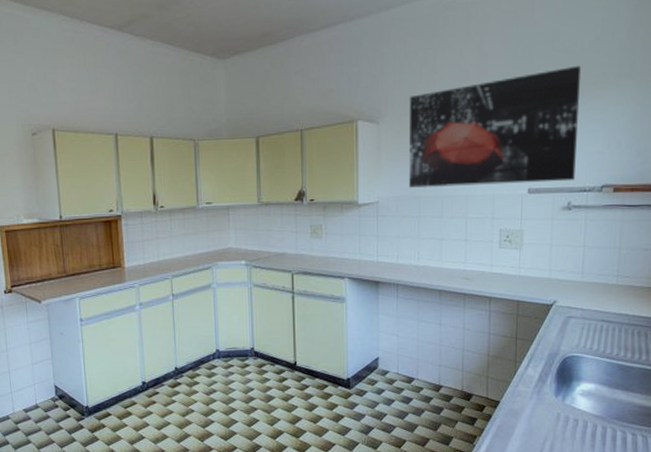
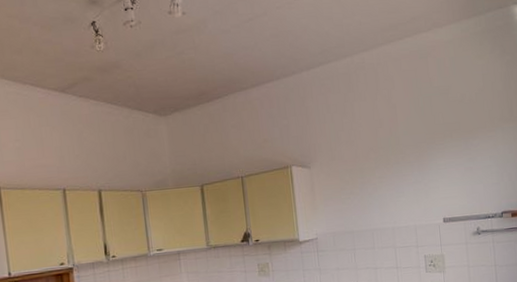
wall art: present [408,65,582,188] -> none [334,112,480,224]

